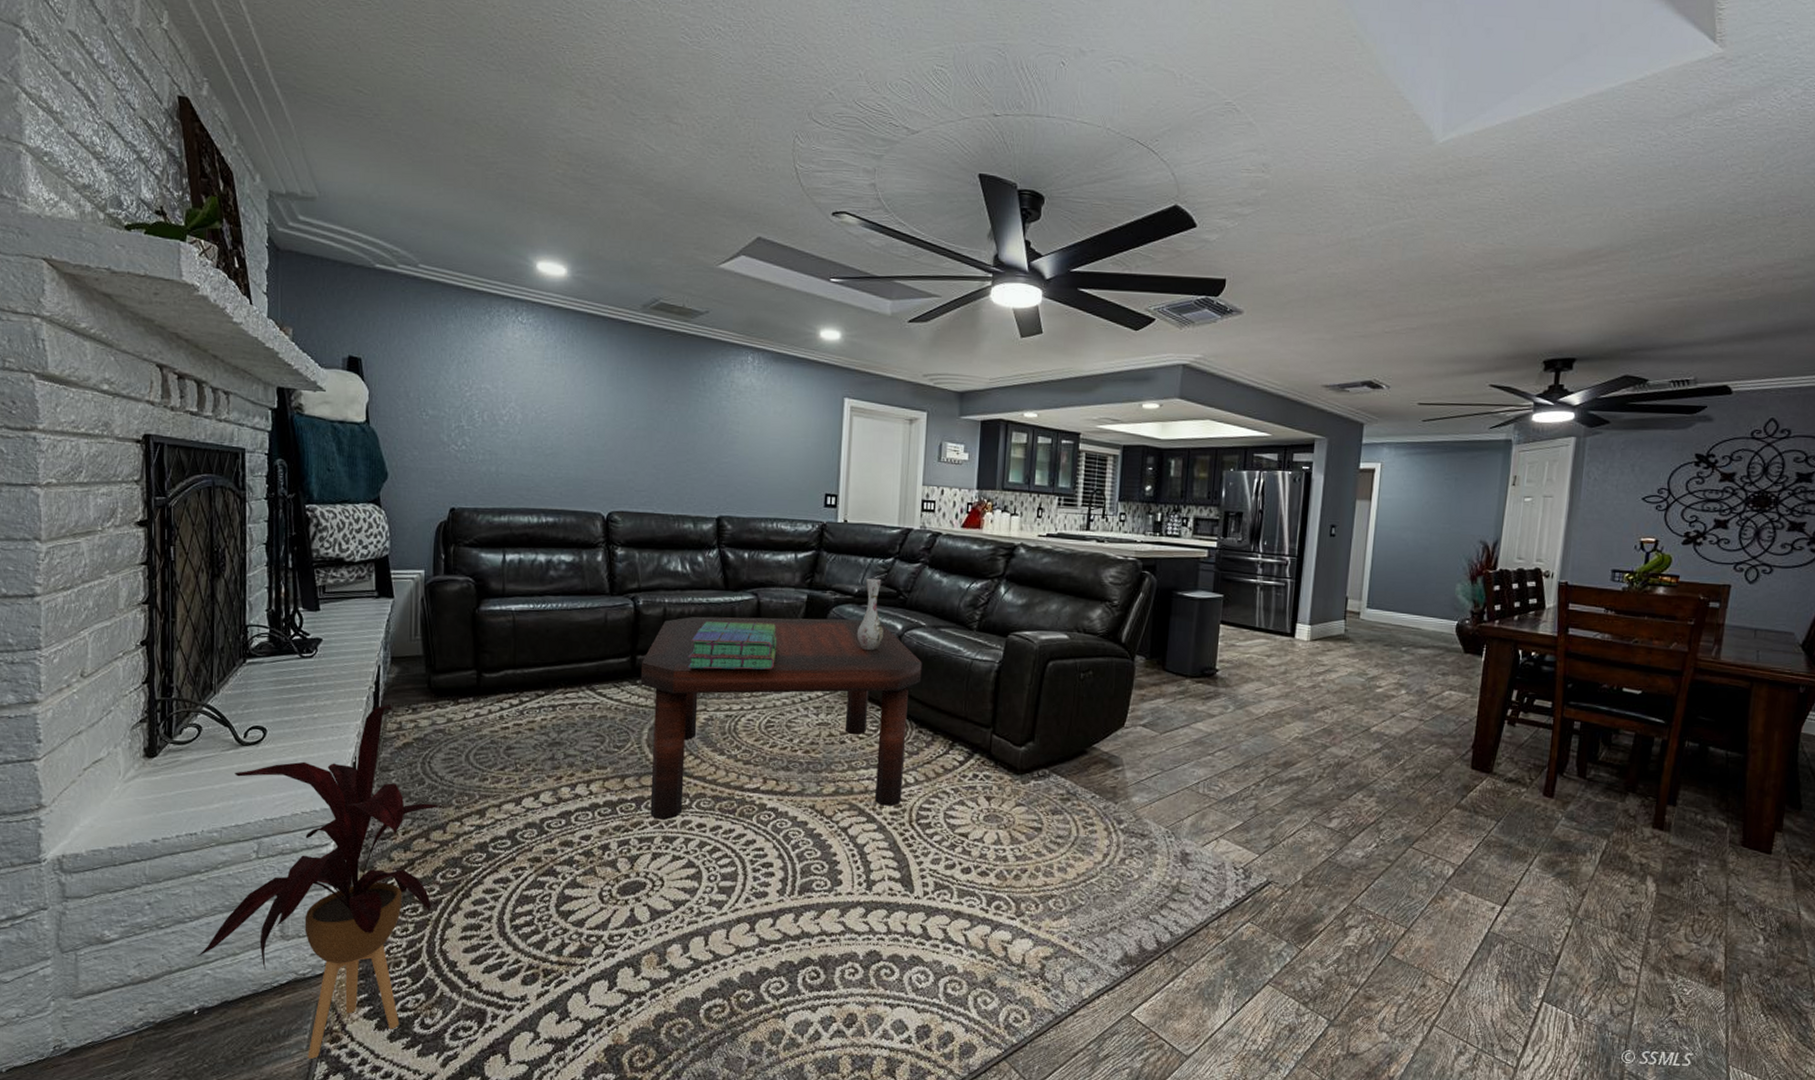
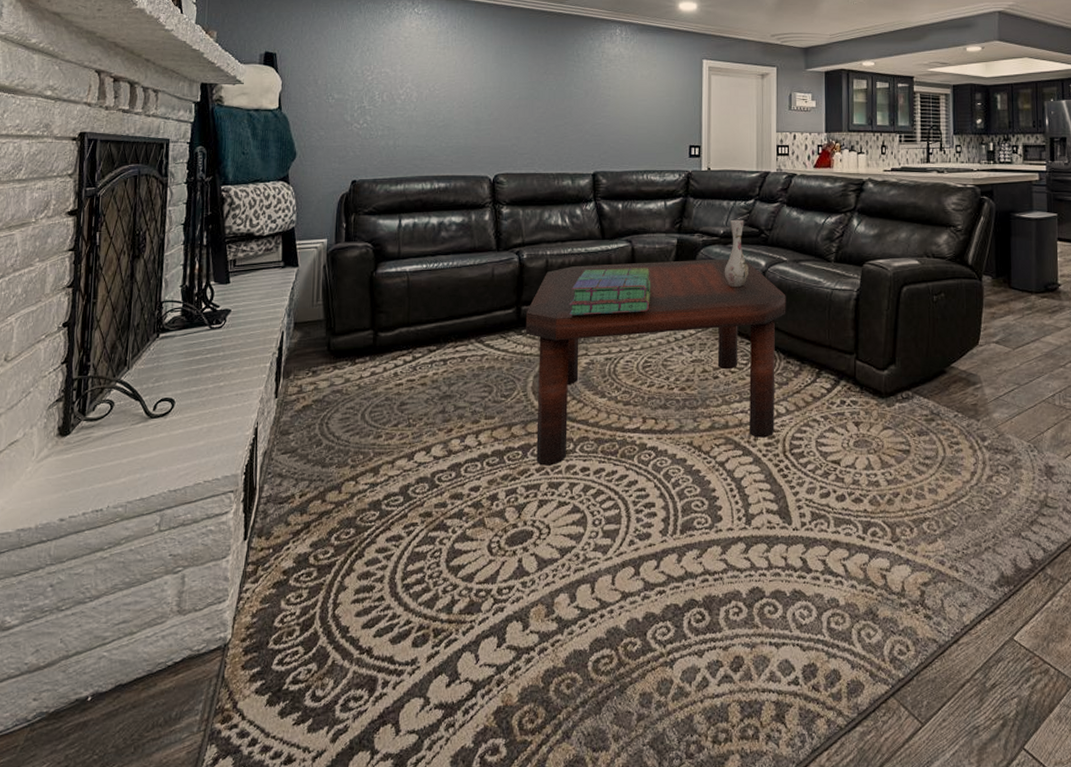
house plant: present [197,704,443,1059] -> none [94,369,339,742]

